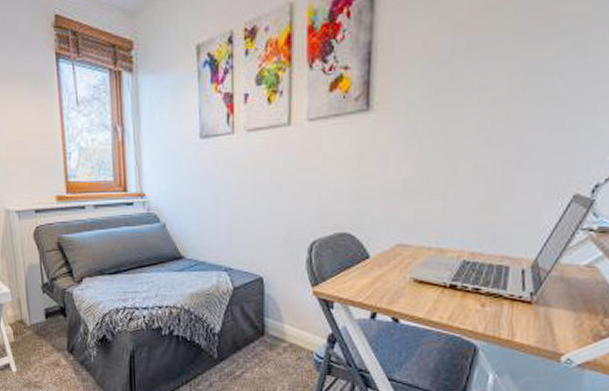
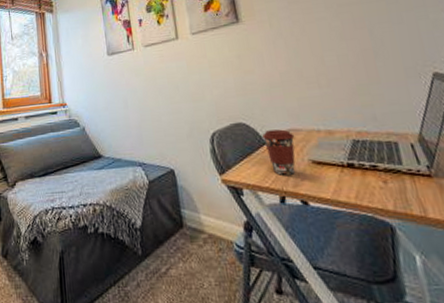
coffee cup: none [366,243,402,291] -> present [261,129,296,175]

